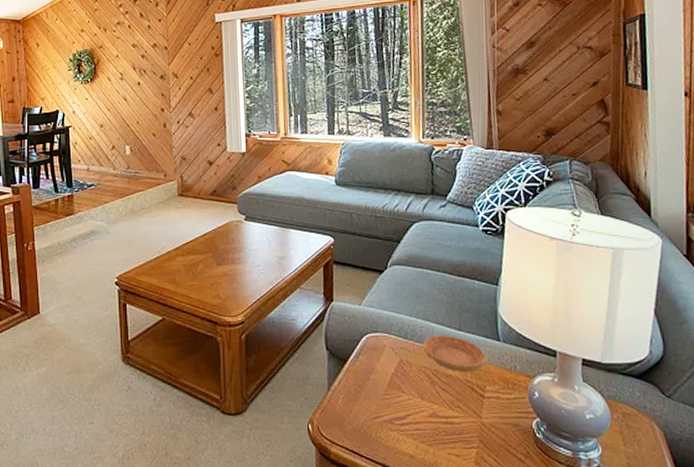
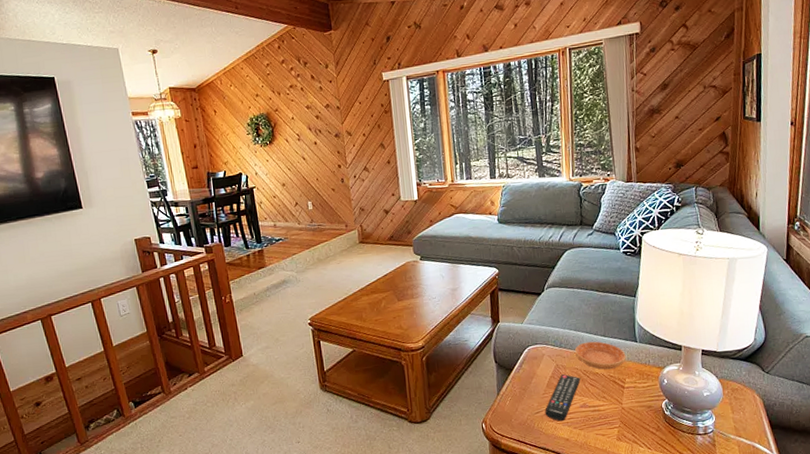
remote control: none [385,371,430,432] -> present [545,373,581,422]

